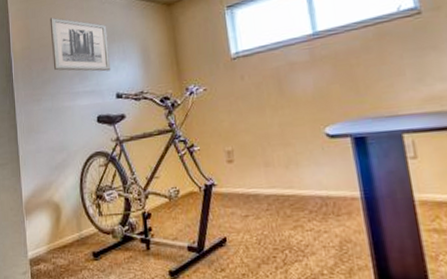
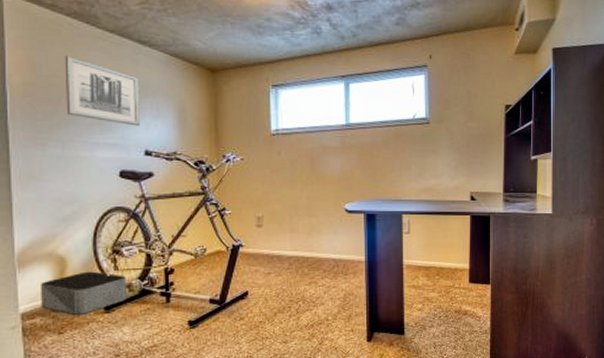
storage bin: none [42,217,111,262] -> present [39,271,126,315]

